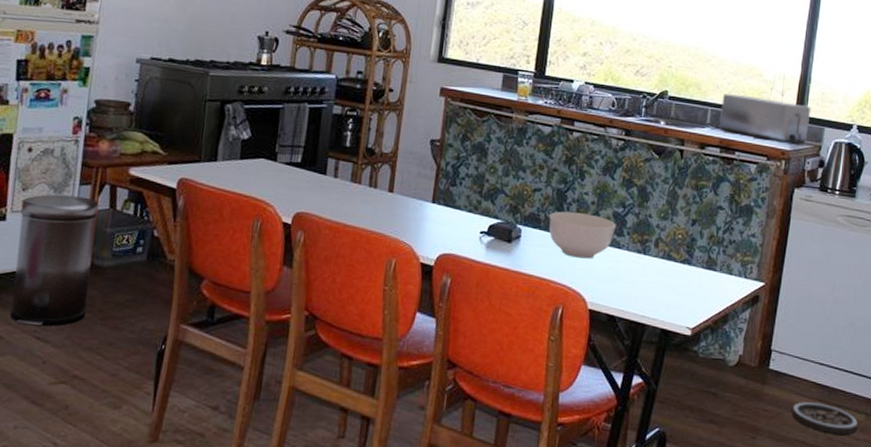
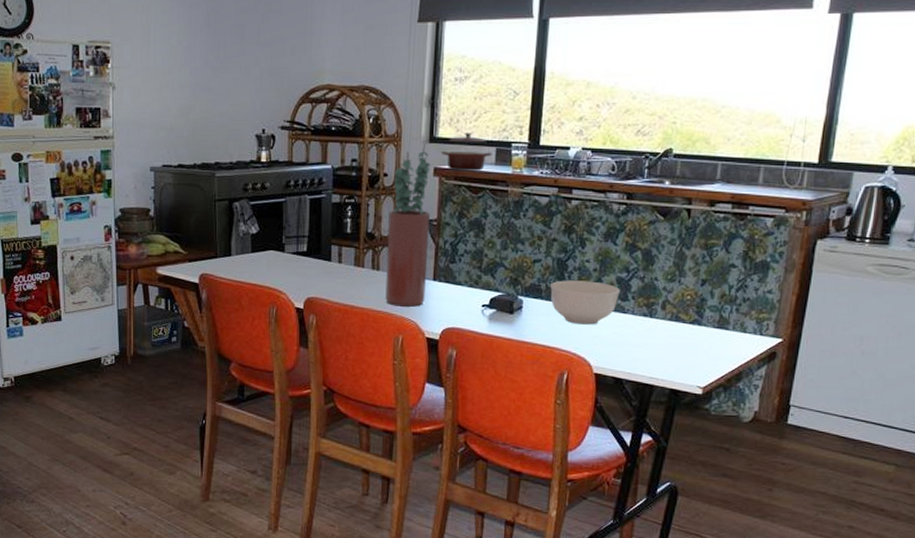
pedal bin: present [10,194,99,327] -> none [72,295,137,408]
vase: none [380,62,438,229] -> present [385,143,431,307]
saucepan: none [448,55,499,96] -> present [440,132,492,172]
toaster: present [718,93,812,145] -> none [730,145,838,194]
pet bowl: present [791,402,858,435] -> none [812,455,886,486]

